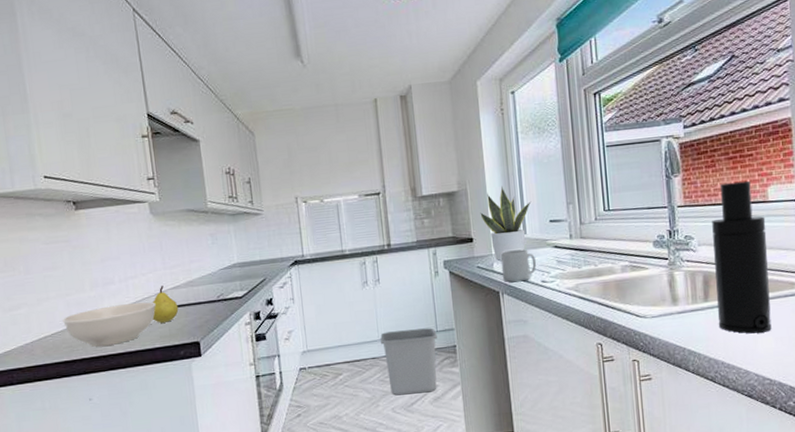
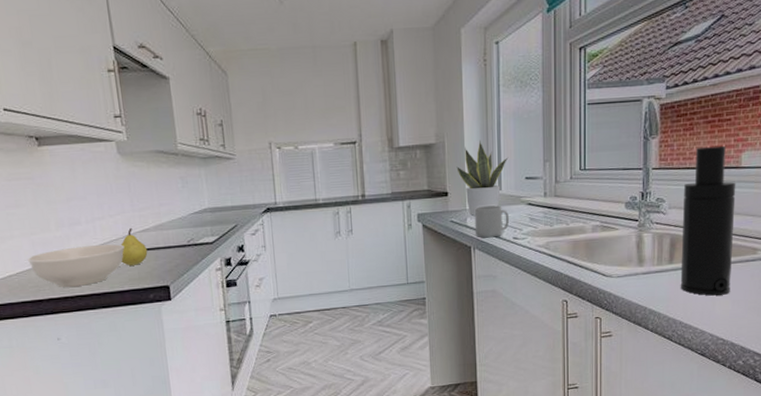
garbage can: present [380,328,437,396] -> none [351,280,408,344]

